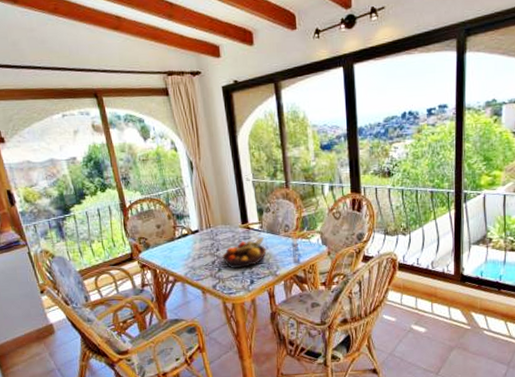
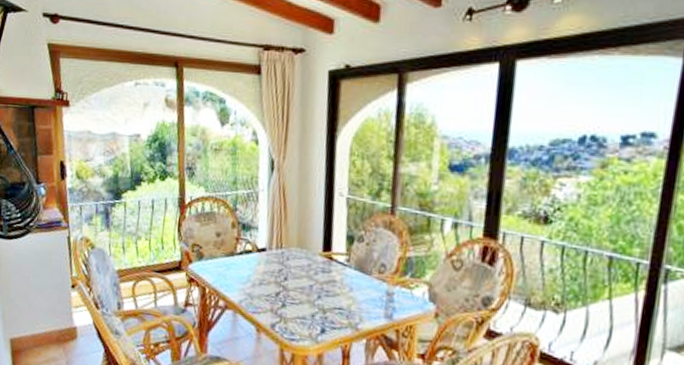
fruit bowl: present [222,237,267,269] -> none [289,273,350,310]

